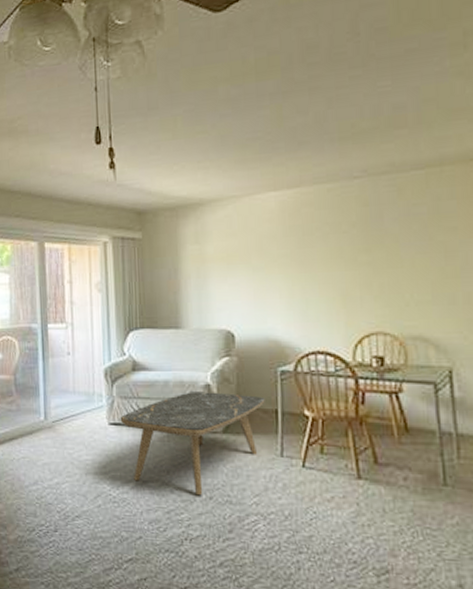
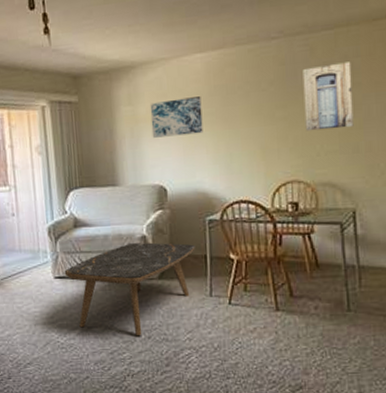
wall art: none [218,237,276,279] -> present [150,96,203,138]
wall art: none [389,204,449,279] -> present [302,61,354,131]

